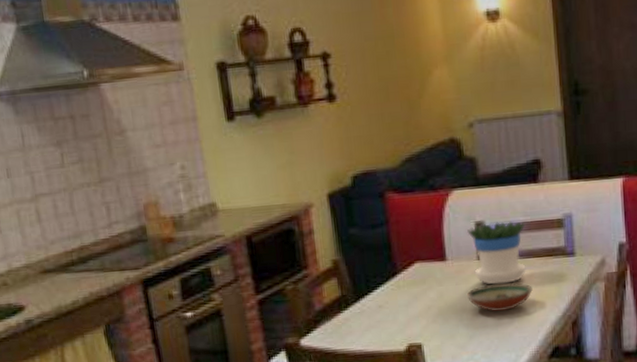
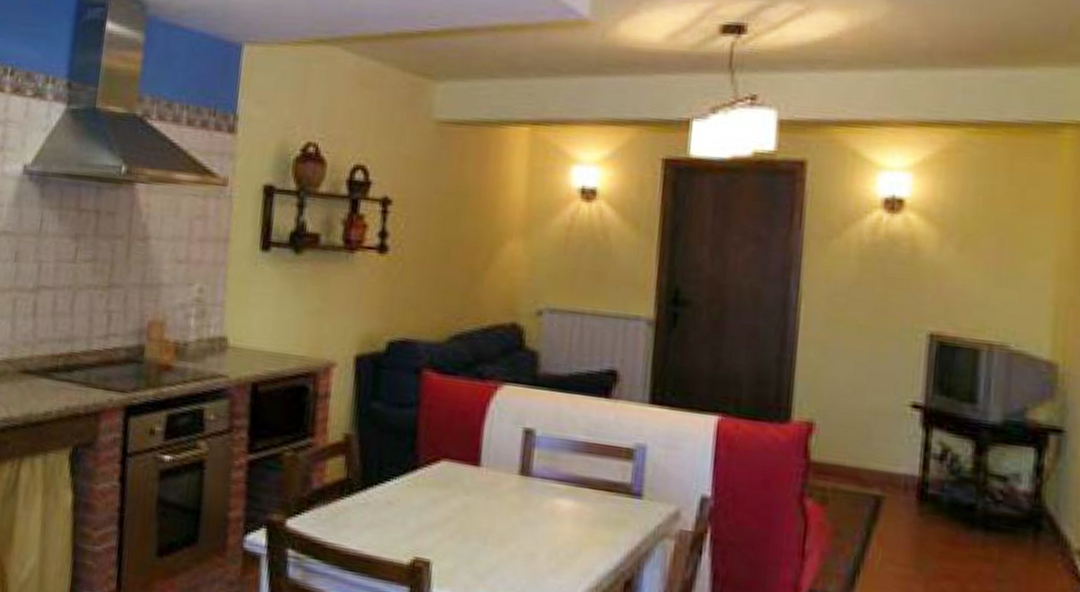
decorative bowl: present [466,282,533,312] -> none [497,507,581,547]
flowerpot: present [467,222,526,285] -> none [511,432,585,514]

